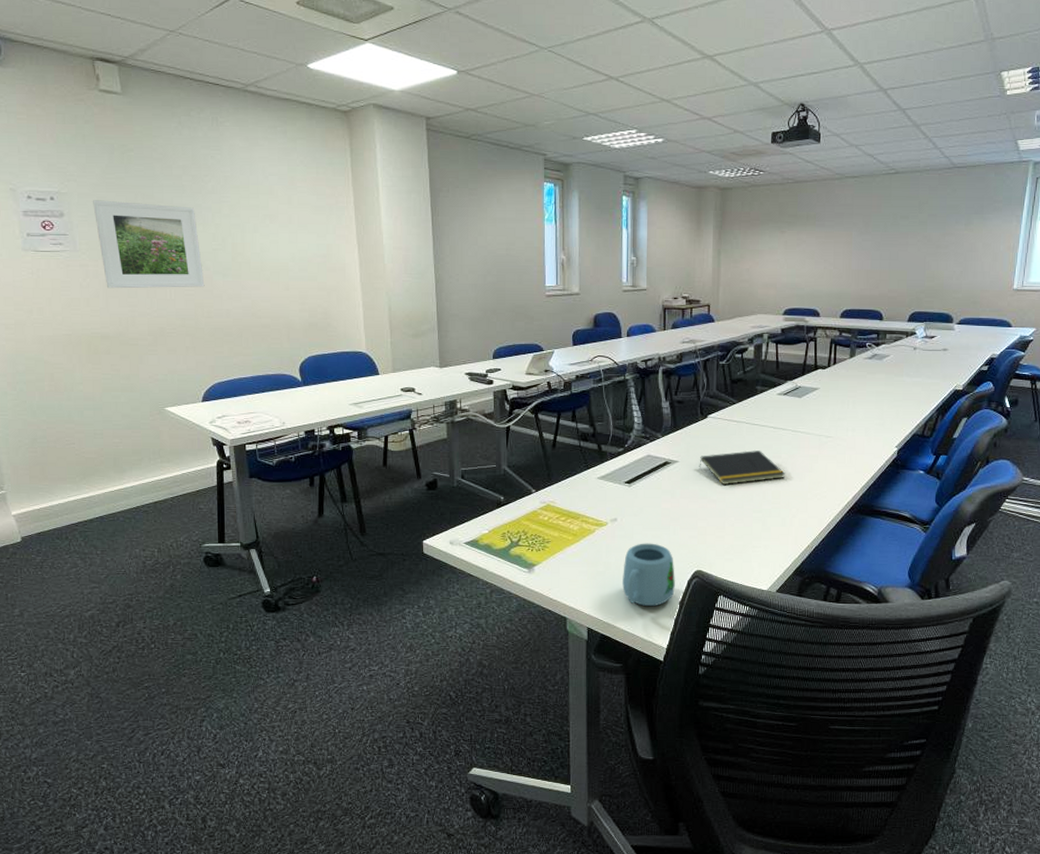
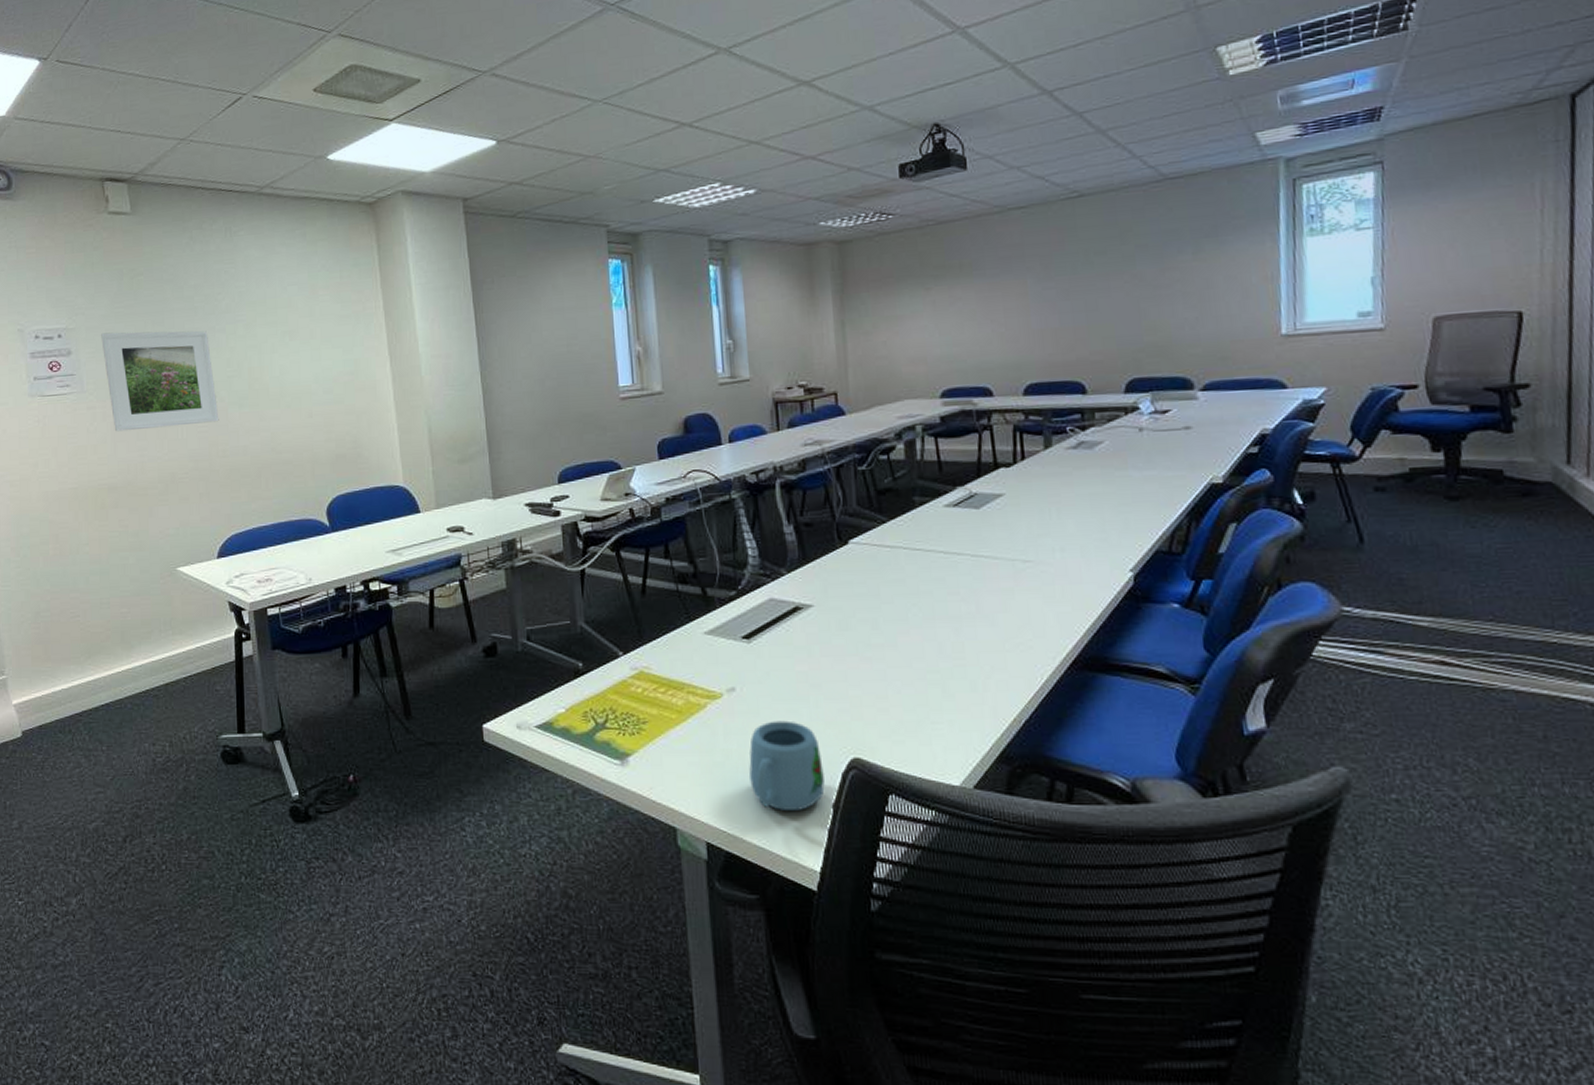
notepad: present [699,450,786,486] -> none [842,585,969,637]

